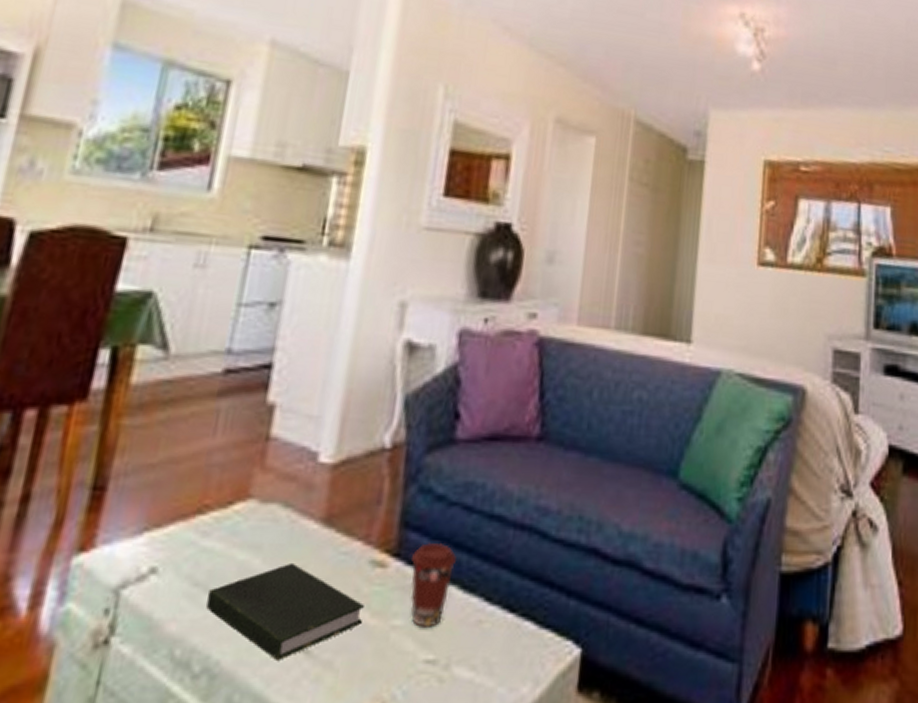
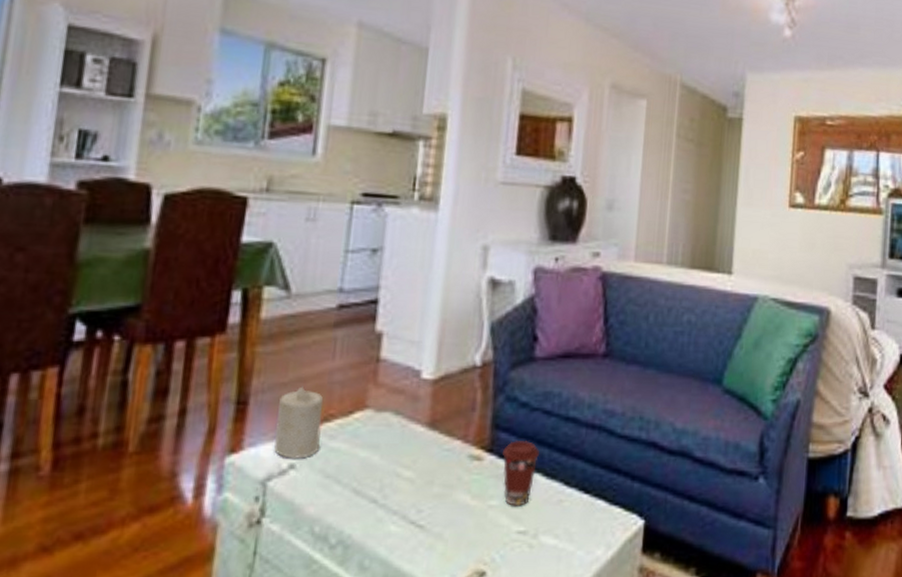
candle: none [133,469,199,561] -> present [274,386,324,459]
book: present [206,562,364,660] -> none [337,458,466,534]

